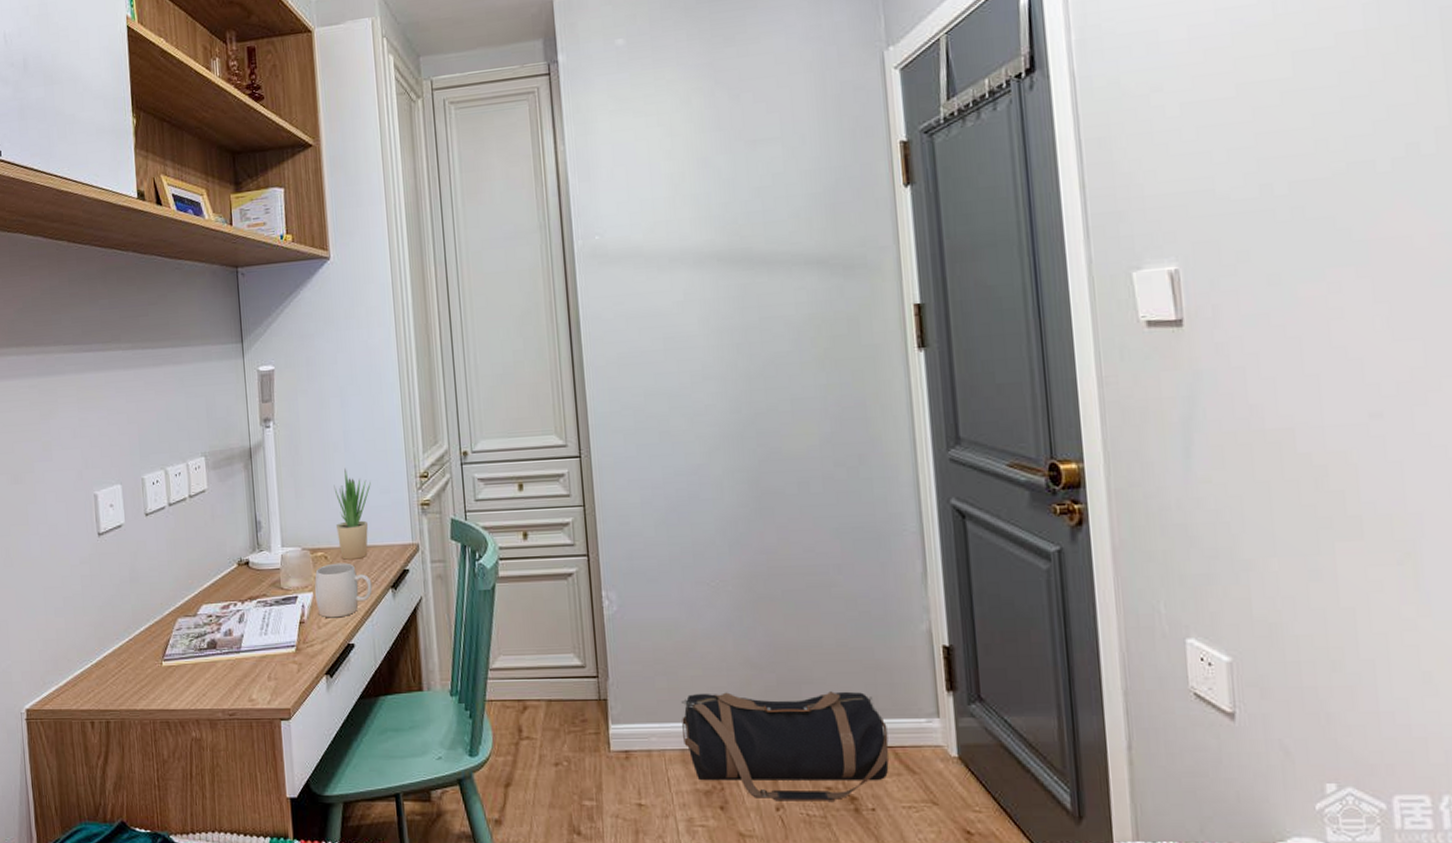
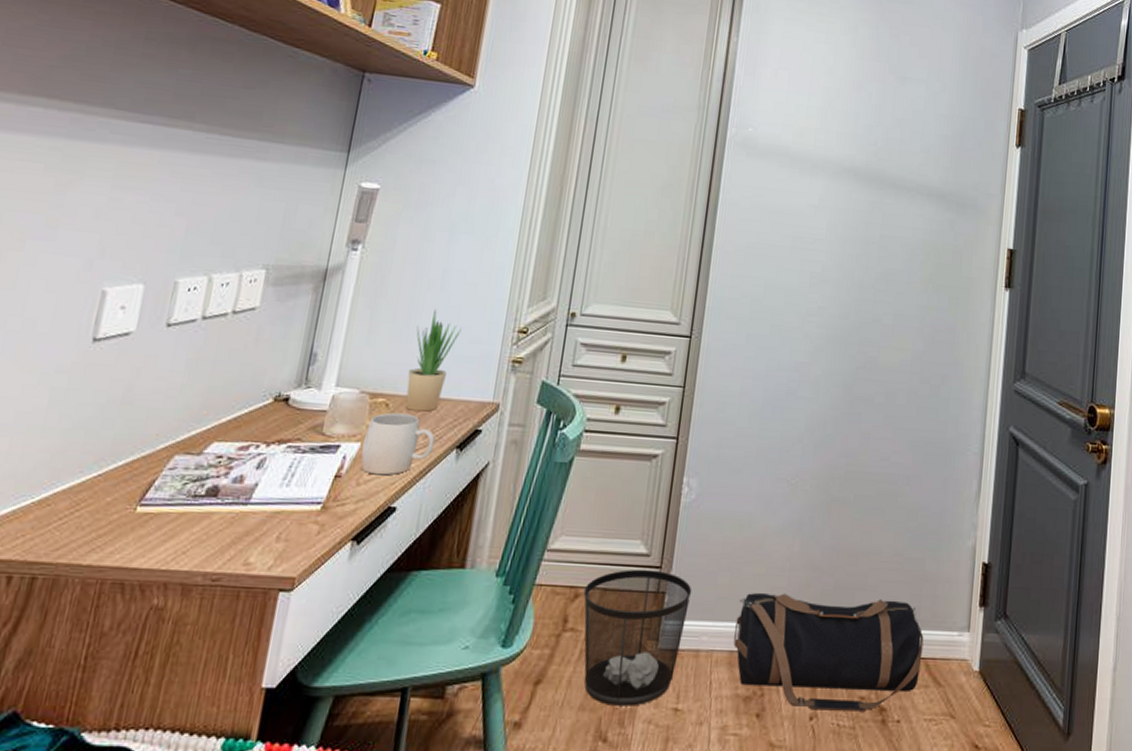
waste bin: none [530,679,633,803] -> present [583,569,692,706]

